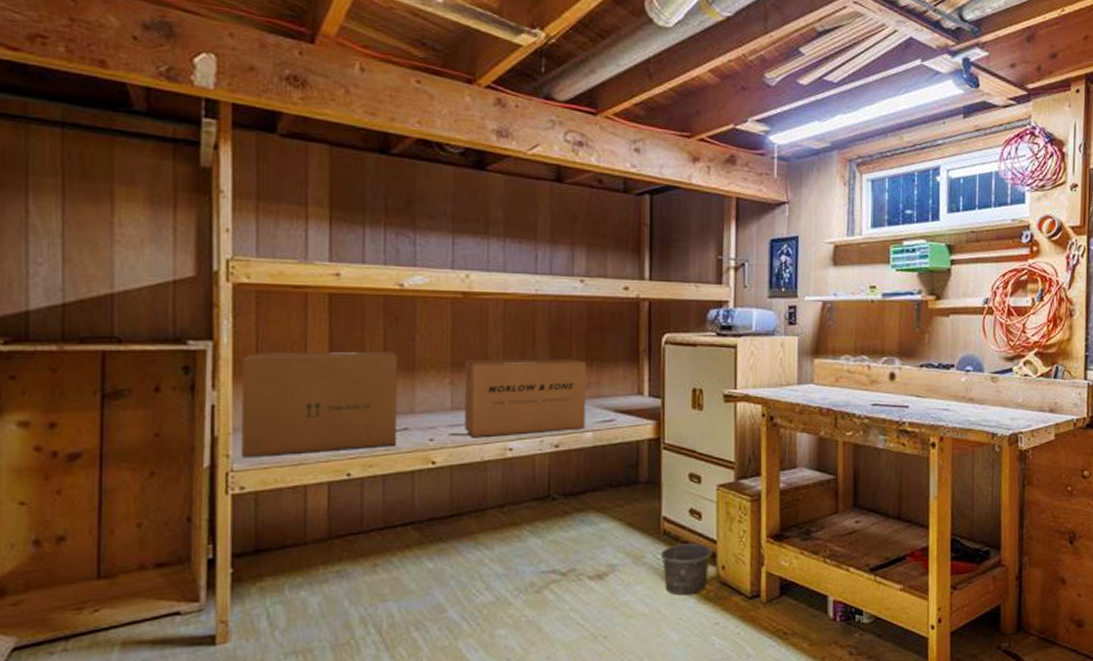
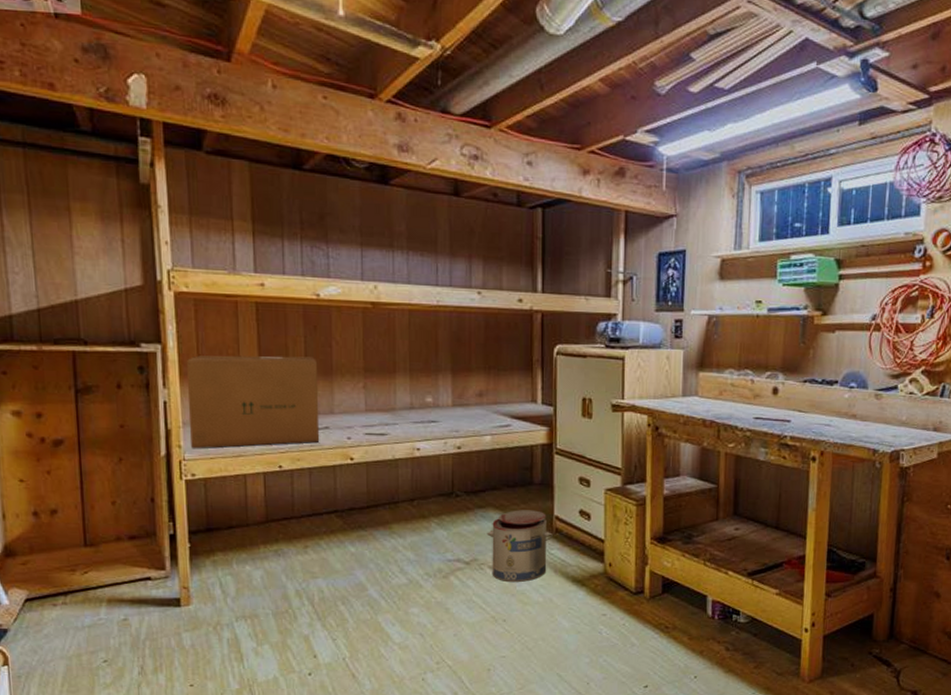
box: present [463,359,587,438] -> none [376,366,485,438]
paint can: none [586,511,660,593] -> present [487,510,553,582]
bucket: present [660,526,713,595] -> none [552,525,601,588]

